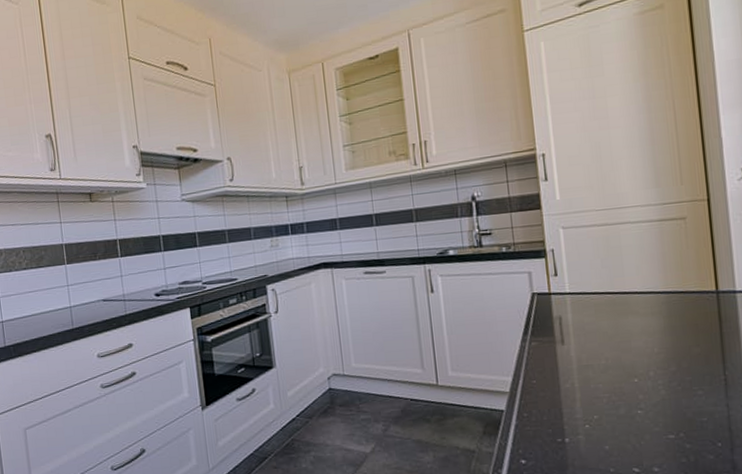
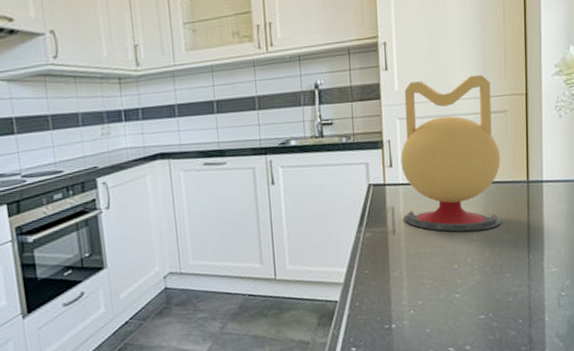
kettle: none [566,182,689,344] -> present [401,75,502,232]

